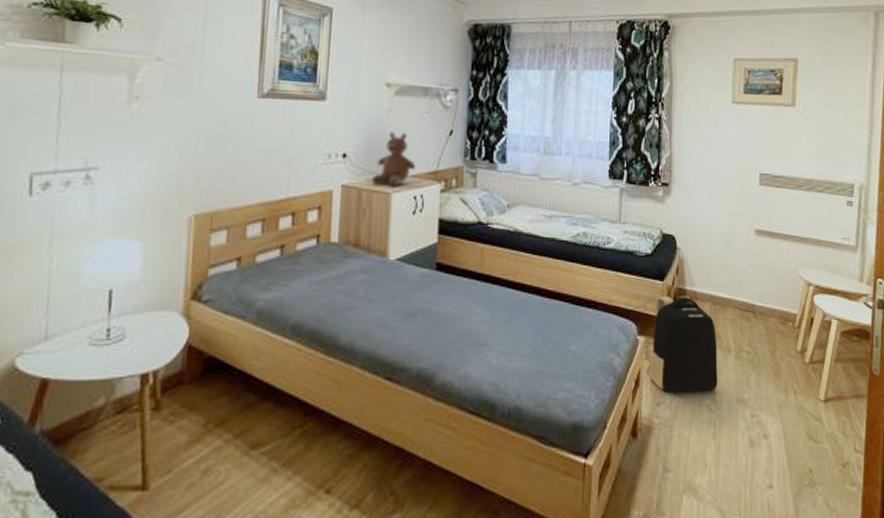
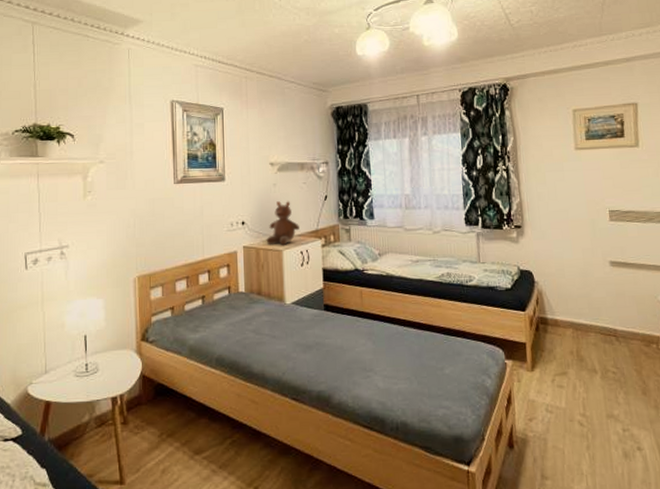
backpack: present [648,295,718,393] -> none [518,323,587,410]

